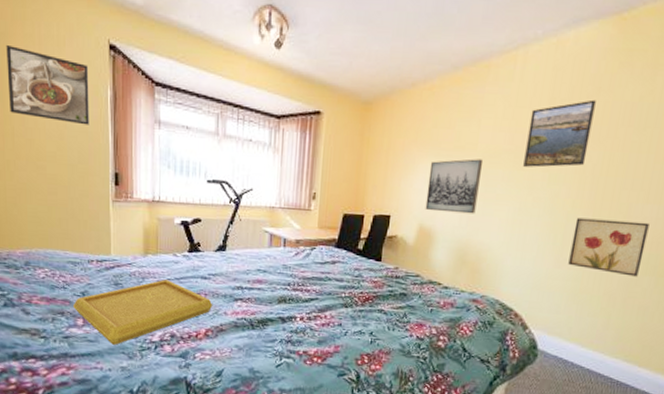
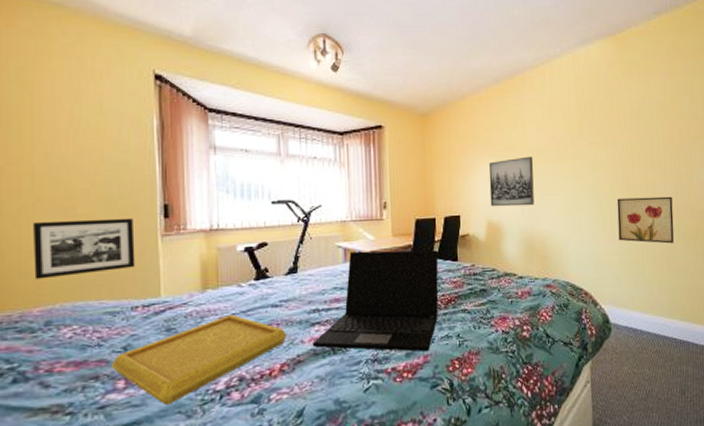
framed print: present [6,44,89,125] -> none [27,79,132,157]
picture frame: none [15,177,92,227] -> present [33,217,135,280]
laptop: none [234,238,363,342] -> present [312,250,439,352]
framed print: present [523,99,596,168] -> none [564,101,614,159]

